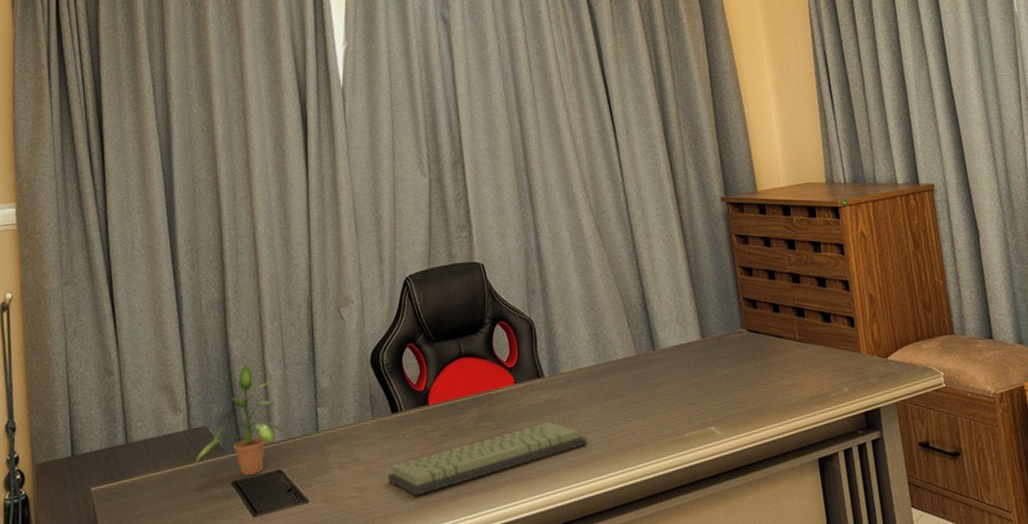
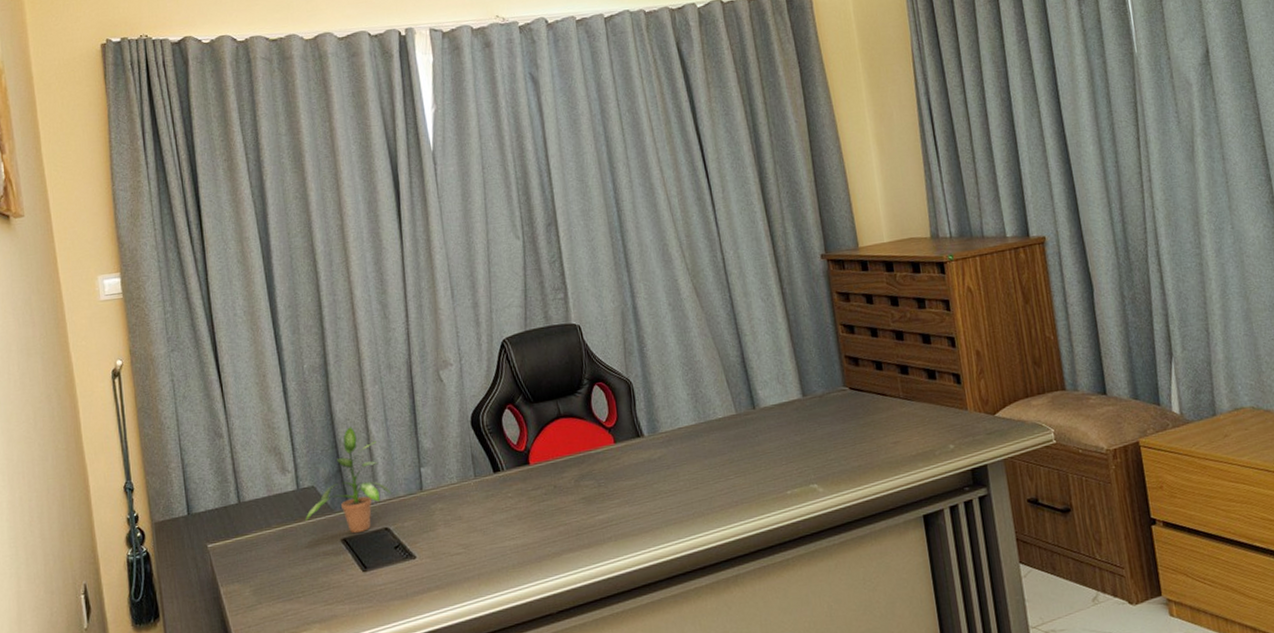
keyboard: present [387,422,588,496] -> none [491,480,689,553]

